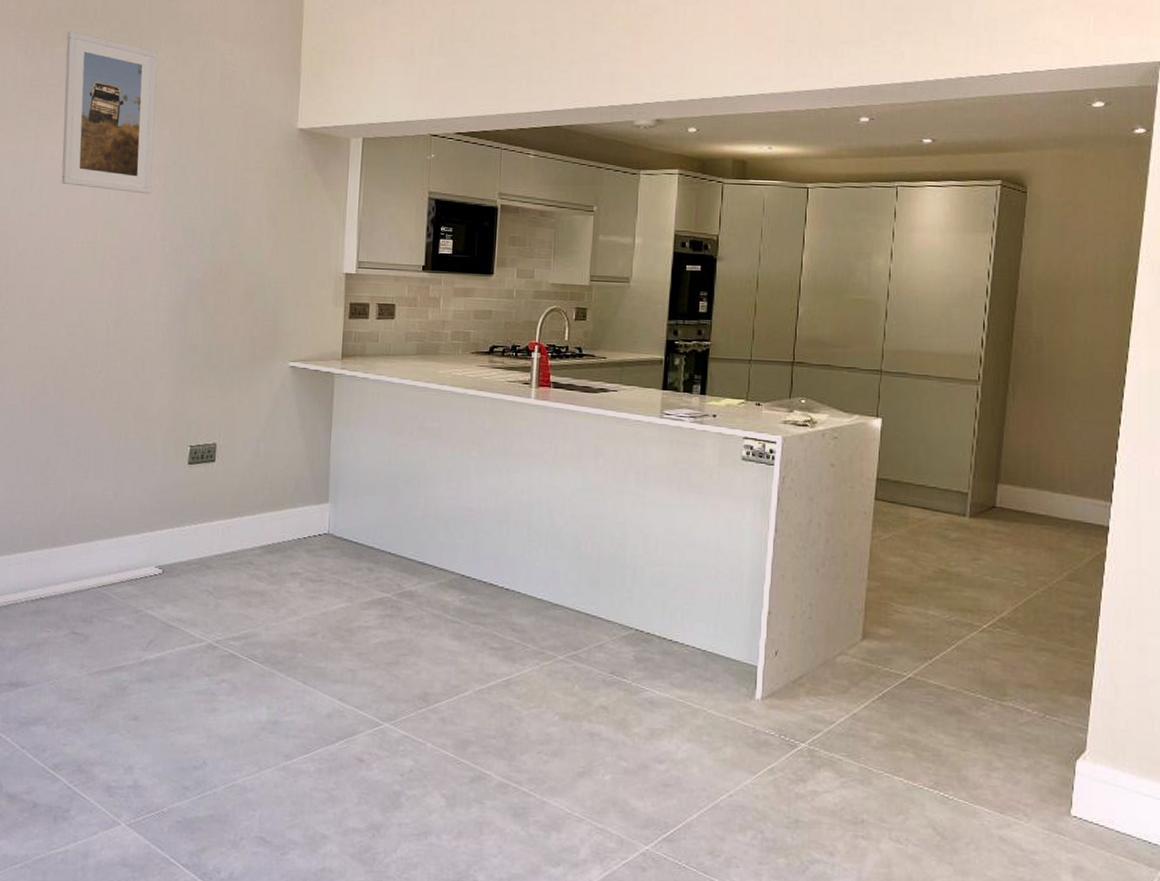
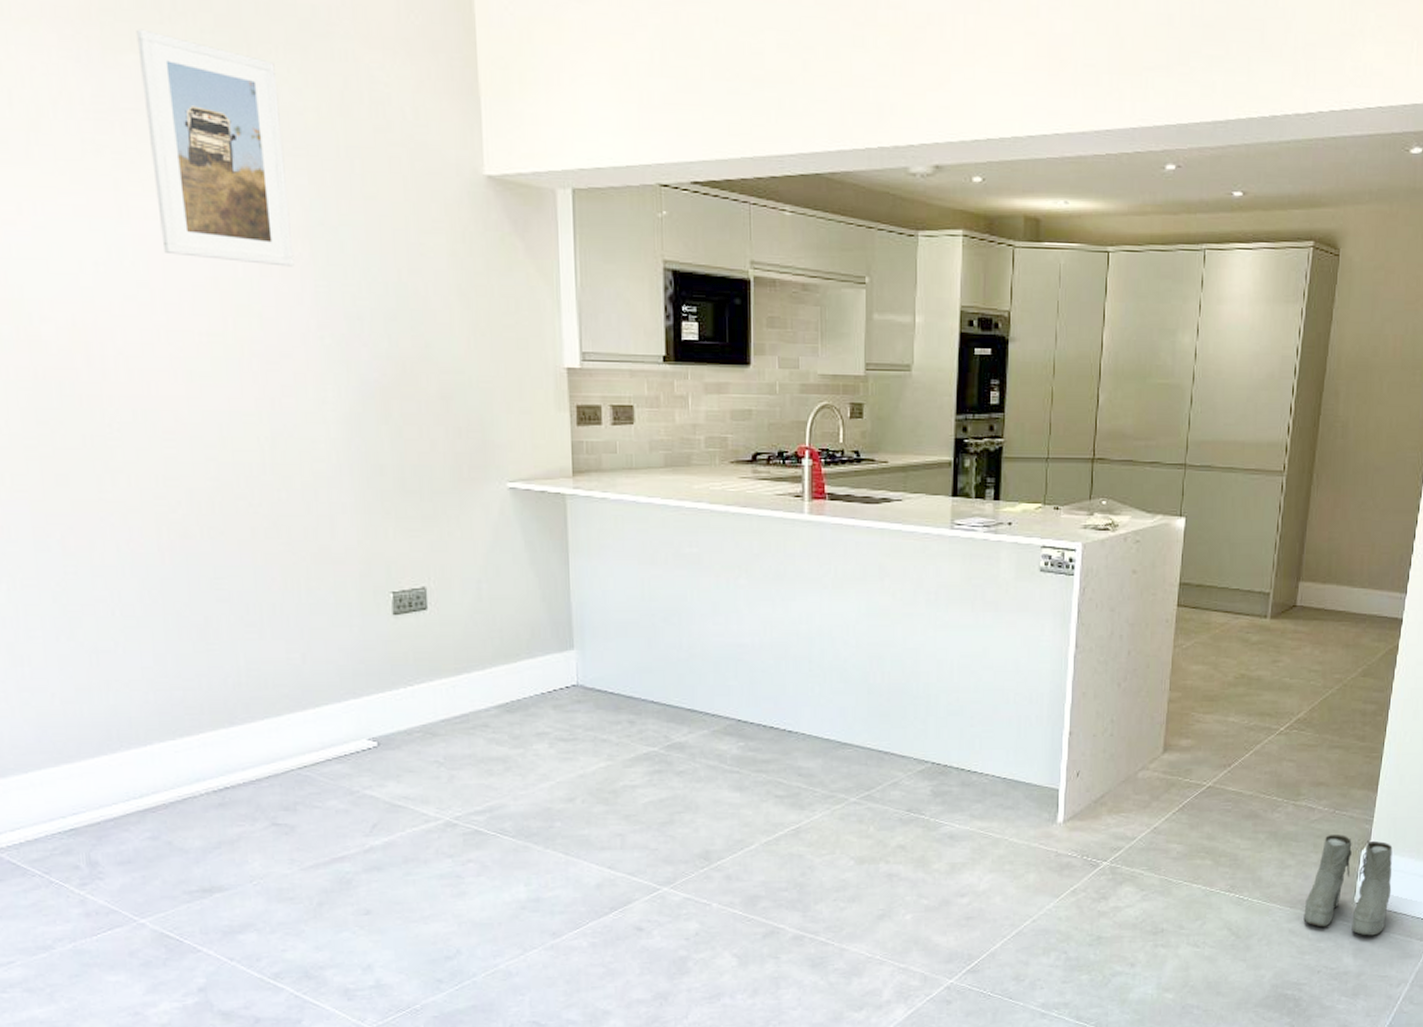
boots: none [1015,740,1112,855] -> present [1303,835,1393,936]

